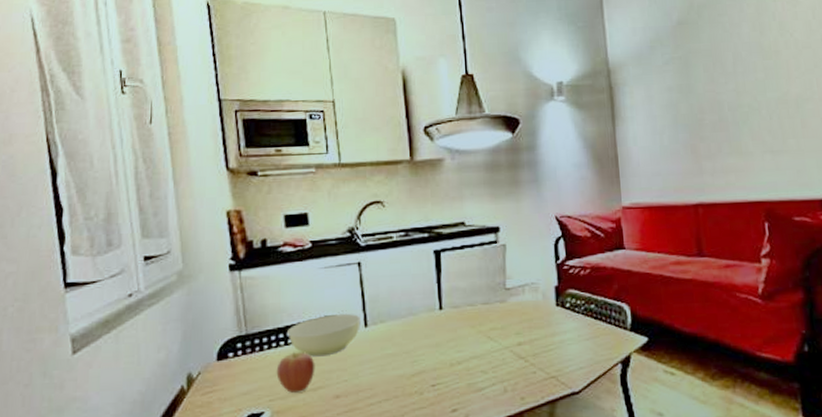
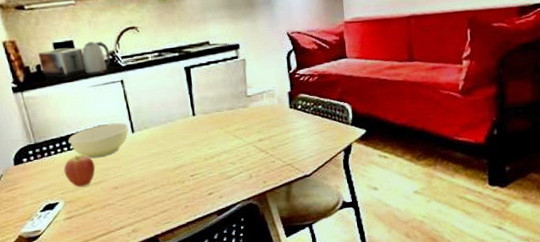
toaster: none [266,221,319,257] -> present [38,47,87,78]
kettle: none [316,215,349,255] -> present [81,41,111,76]

